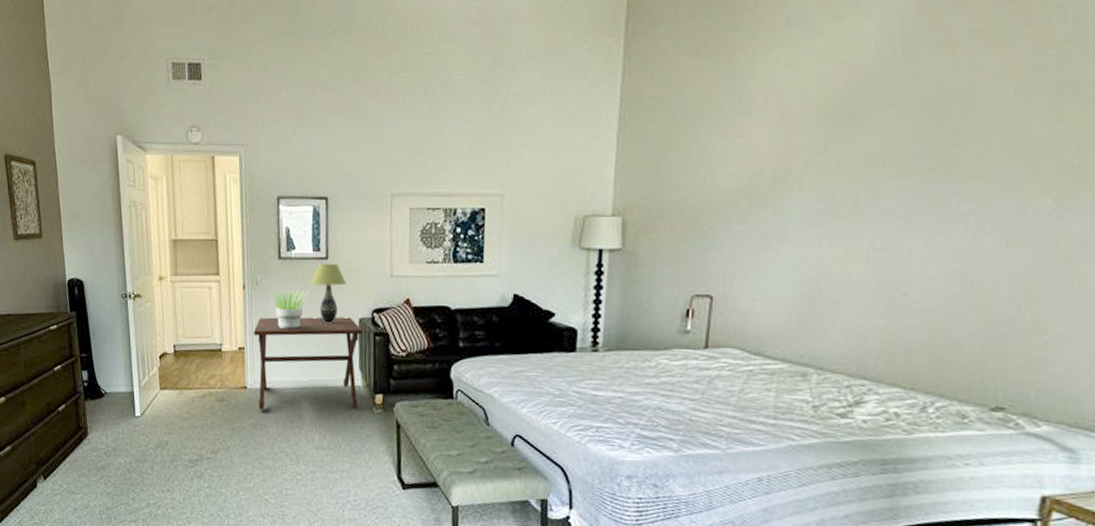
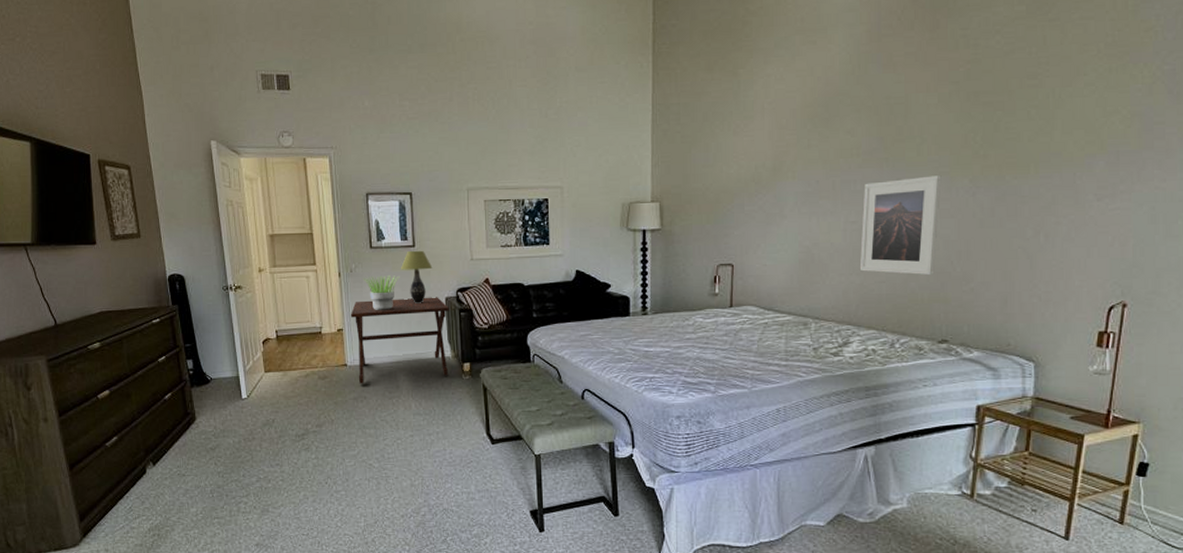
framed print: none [884,192,1012,323] -> present [859,175,942,276]

